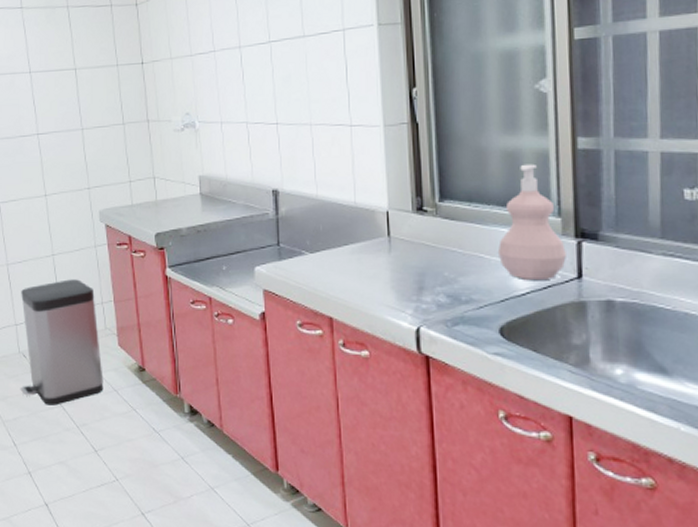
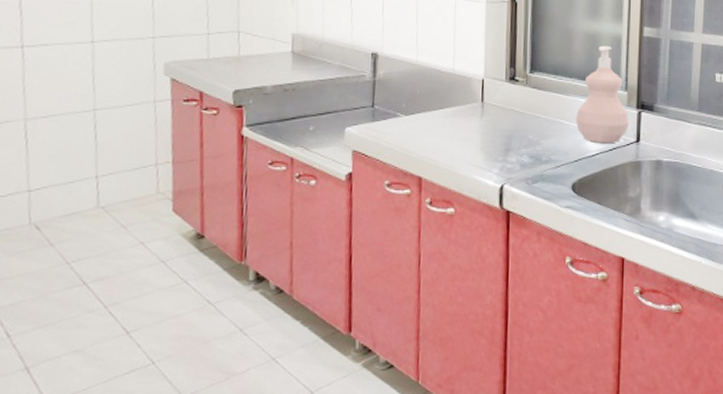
pedal bin: present [20,279,104,405] -> none [25,138,149,285]

